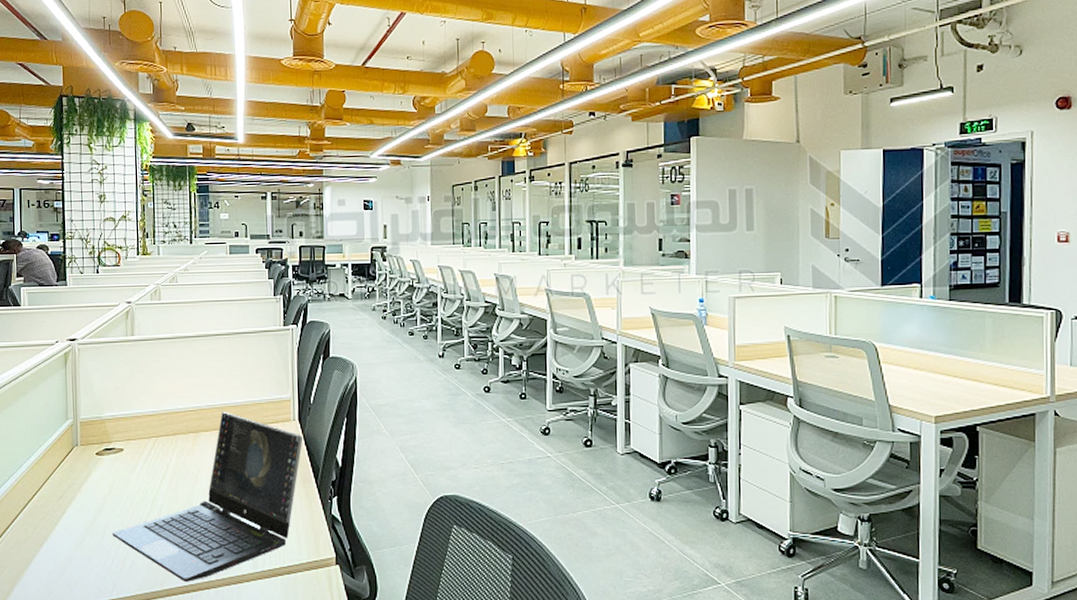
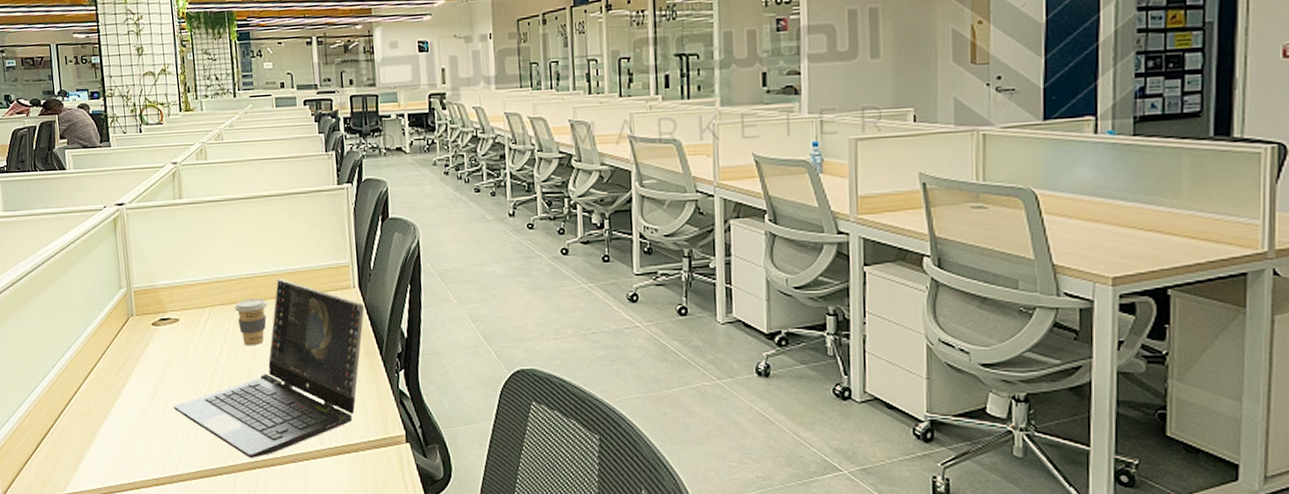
coffee cup: none [178,429,211,475] -> present [234,298,268,346]

